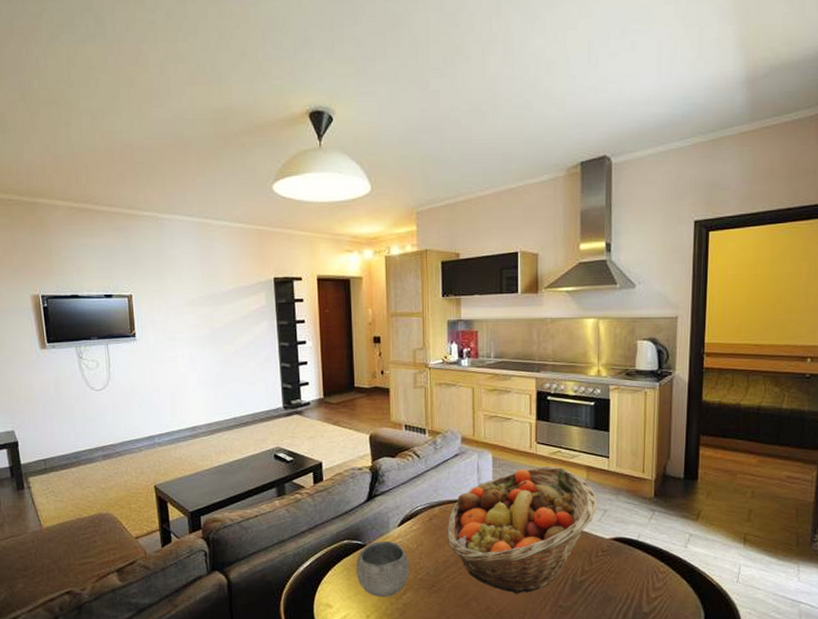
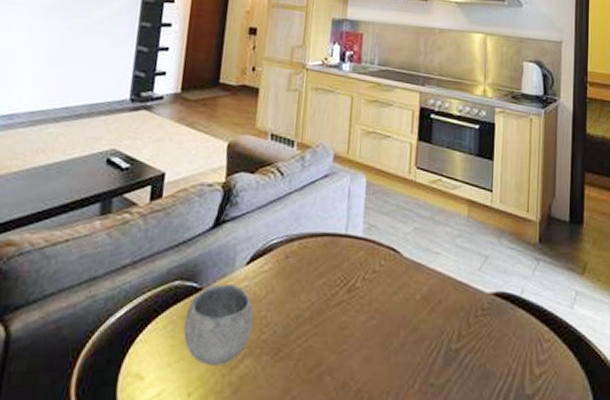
fruit basket: present [448,465,598,595] -> none [304,196,480,367]

